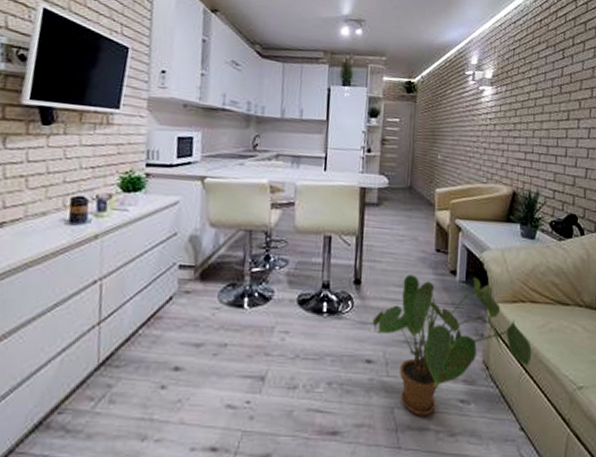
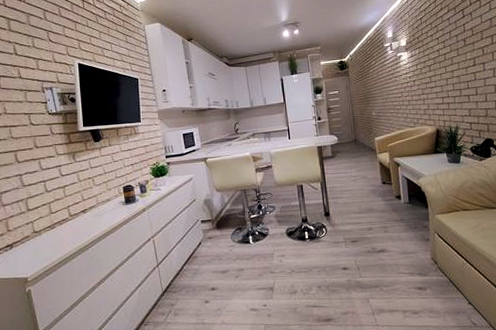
house plant: present [373,275,532,416] -> none [343,198,470,302]

